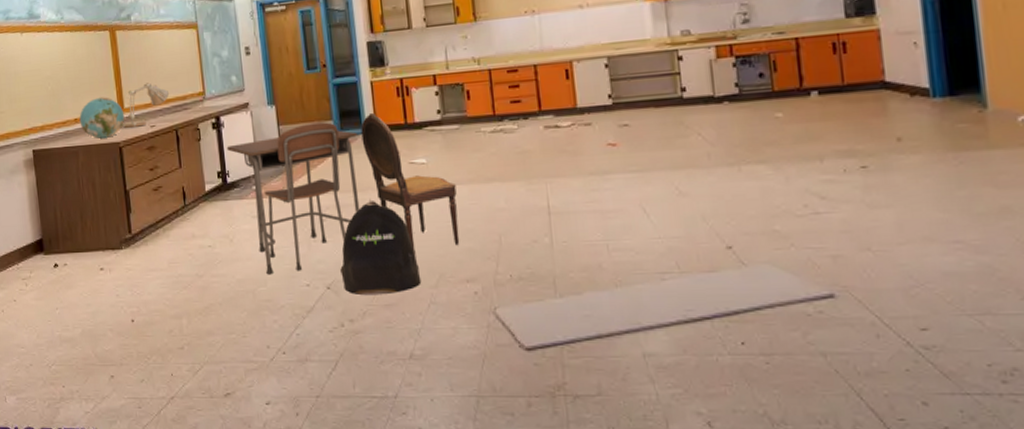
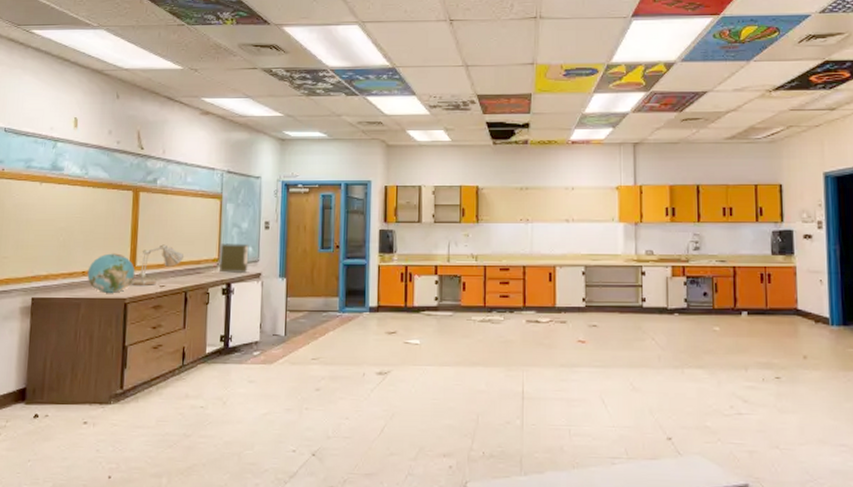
binder: none [203,73,235,106] -> present [219,243,249,273]
school desk: present [226,122,360,275] -> none [233,298,360,439]
backpack: present [340,201,422,296] -> none [327,375,402,464]
dining chair: present [360,112,460,255] -> none [363,293,444,428]

